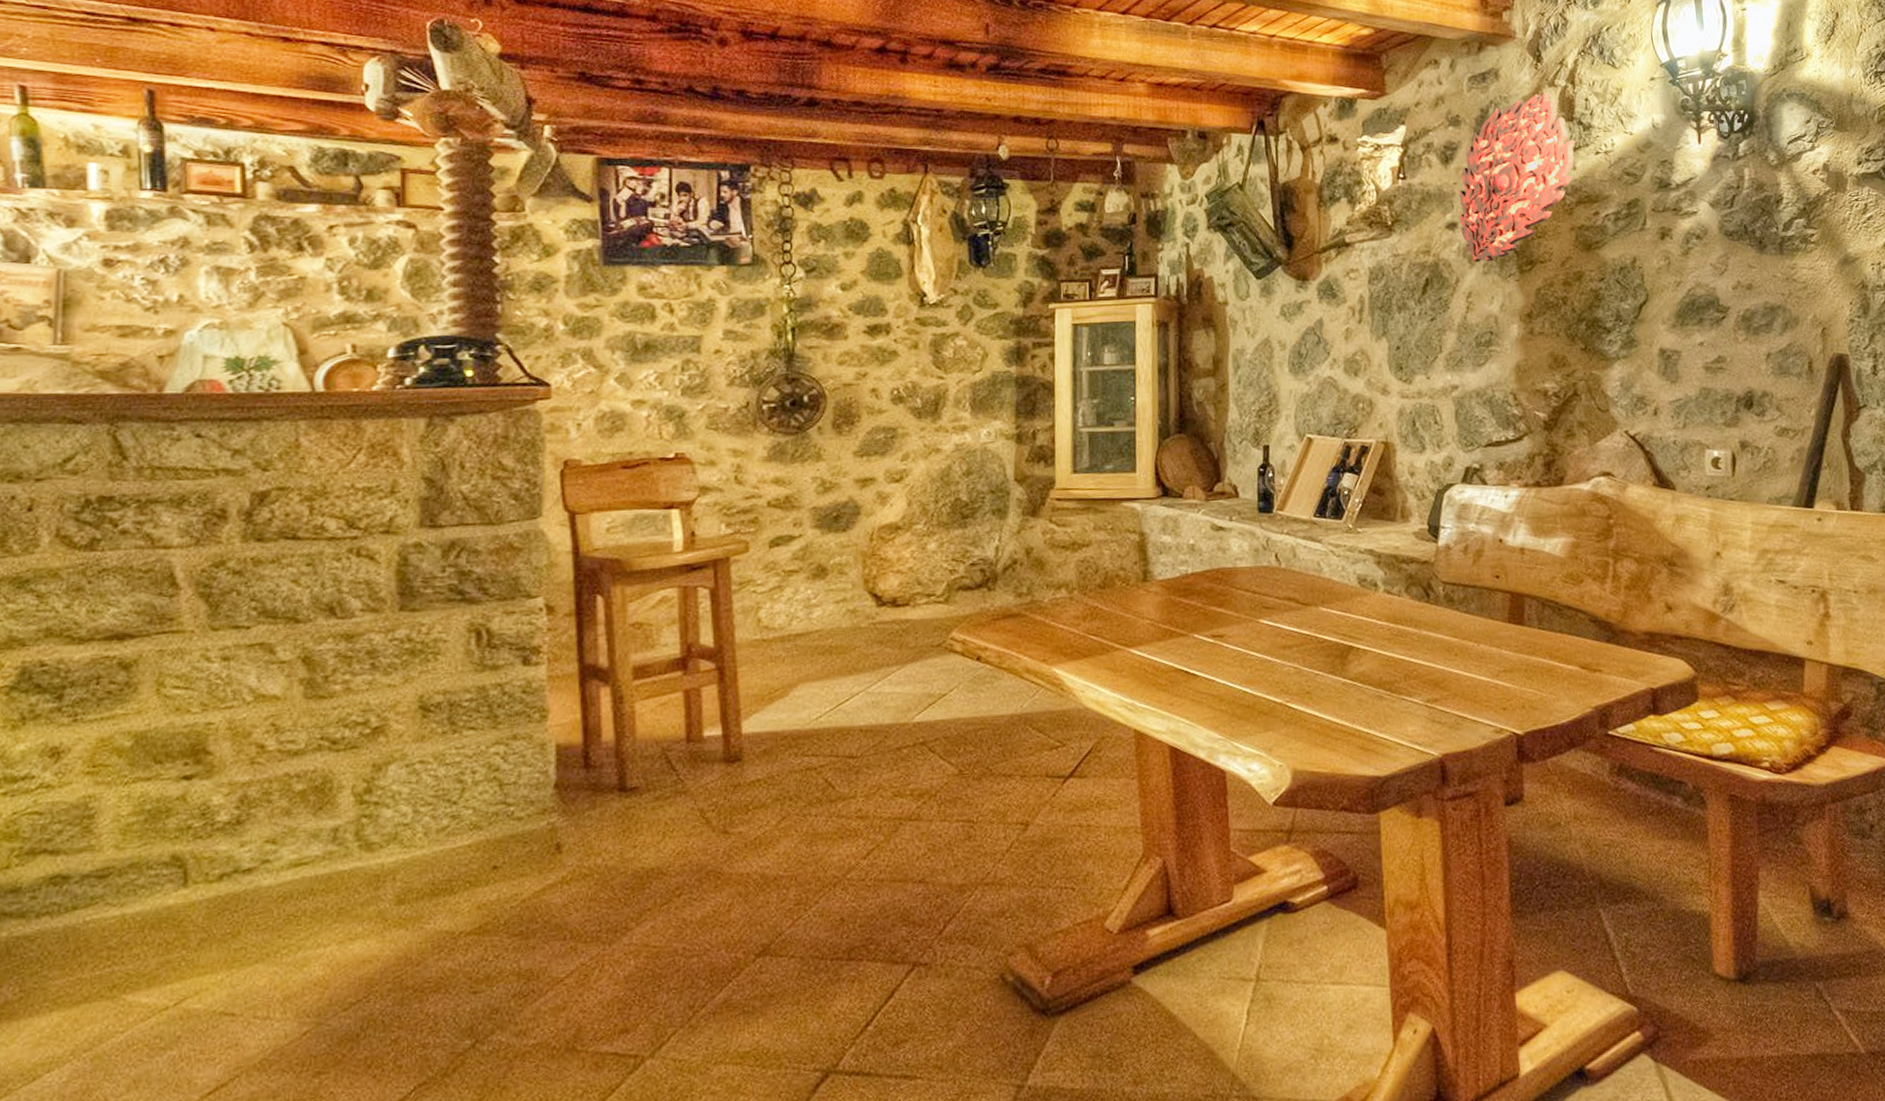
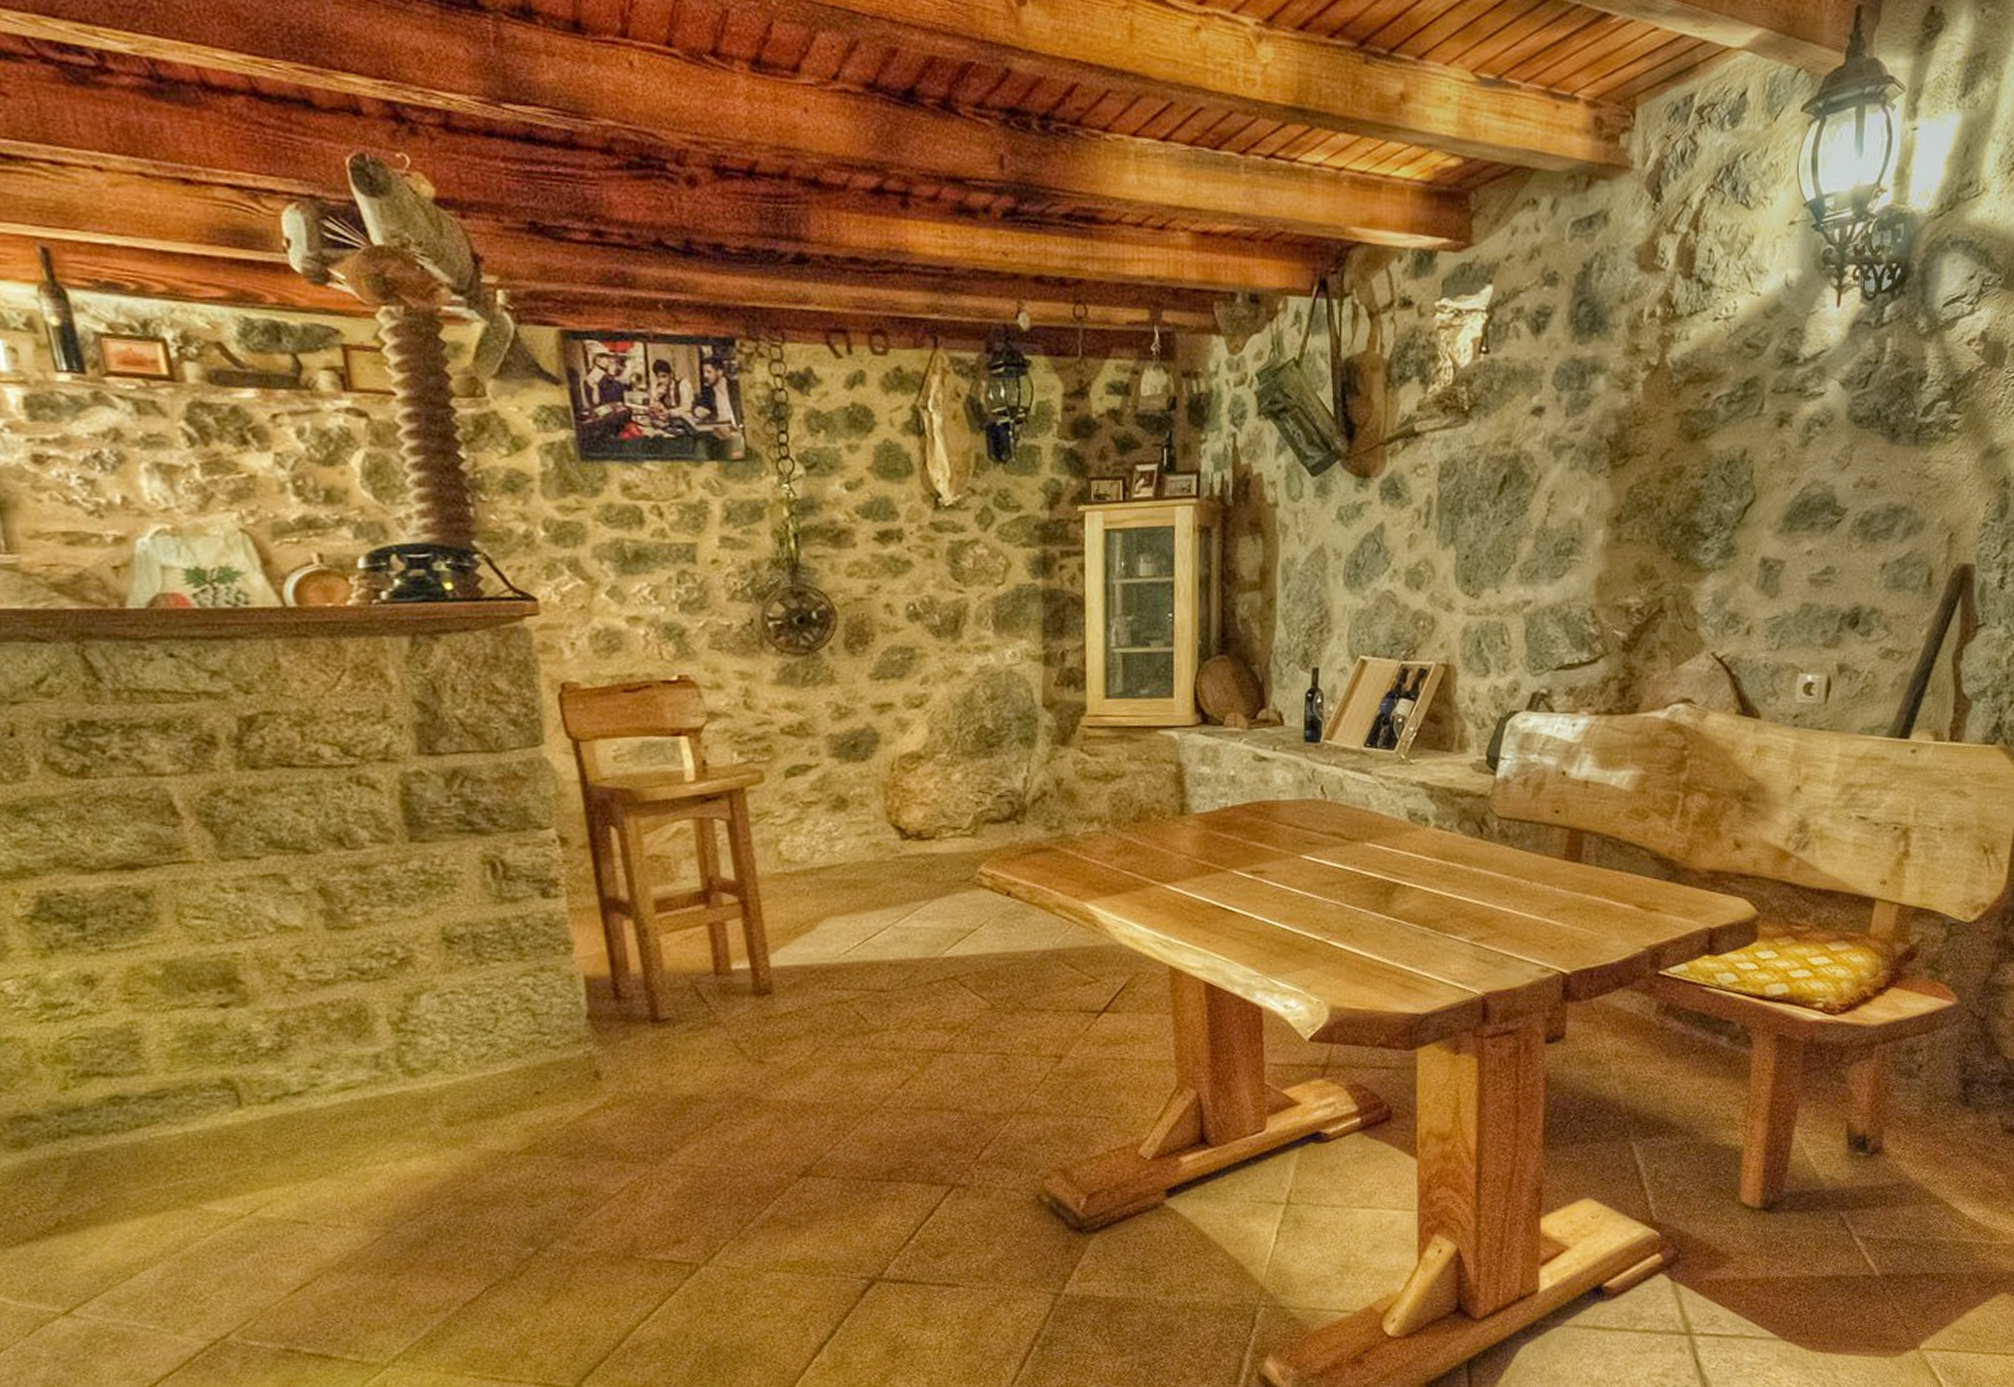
wall ornament: present [1459,92,1576,262] -> none [1548,241,1692,456]

